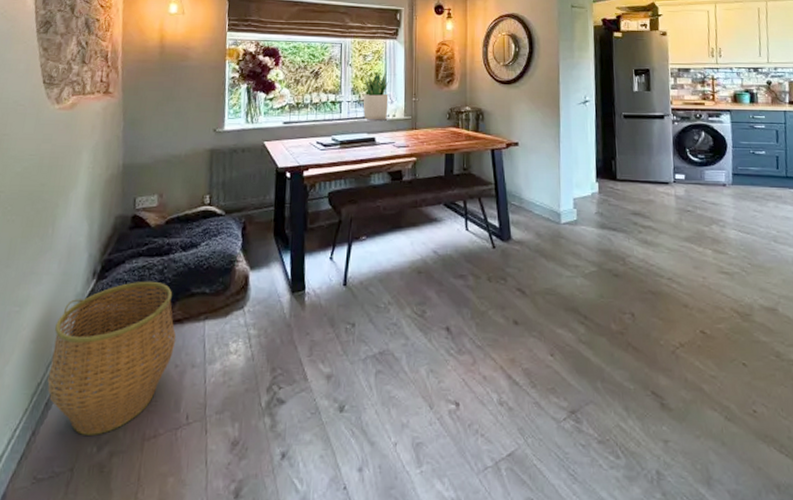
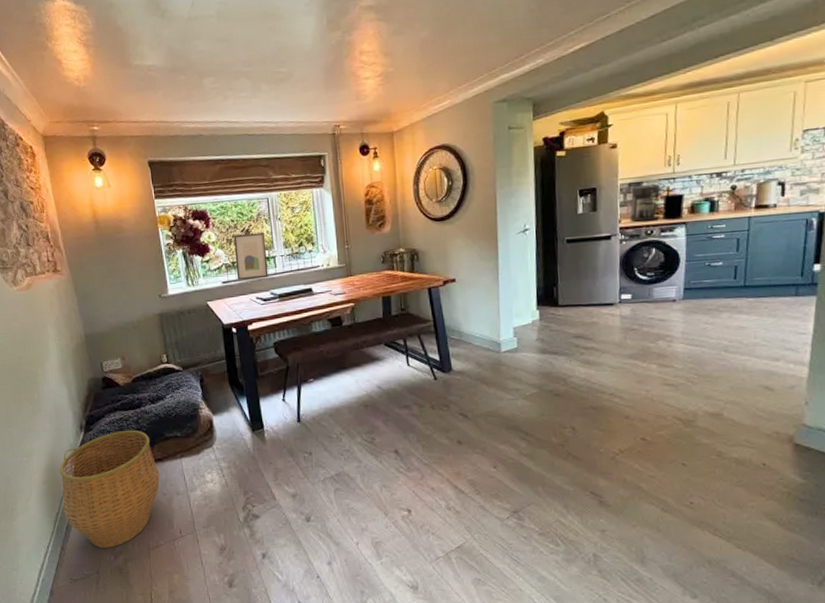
picture frame: none [299,76,335,123] -> present [233,232,269,280]
planter: present [363,71,389,120] -> none [295,222,322,272]
coffee maker: none [680,72,707,106] -> present [630,184,660,222]
canister: none [708,82,728,107] -> present [662,193,686,220]

